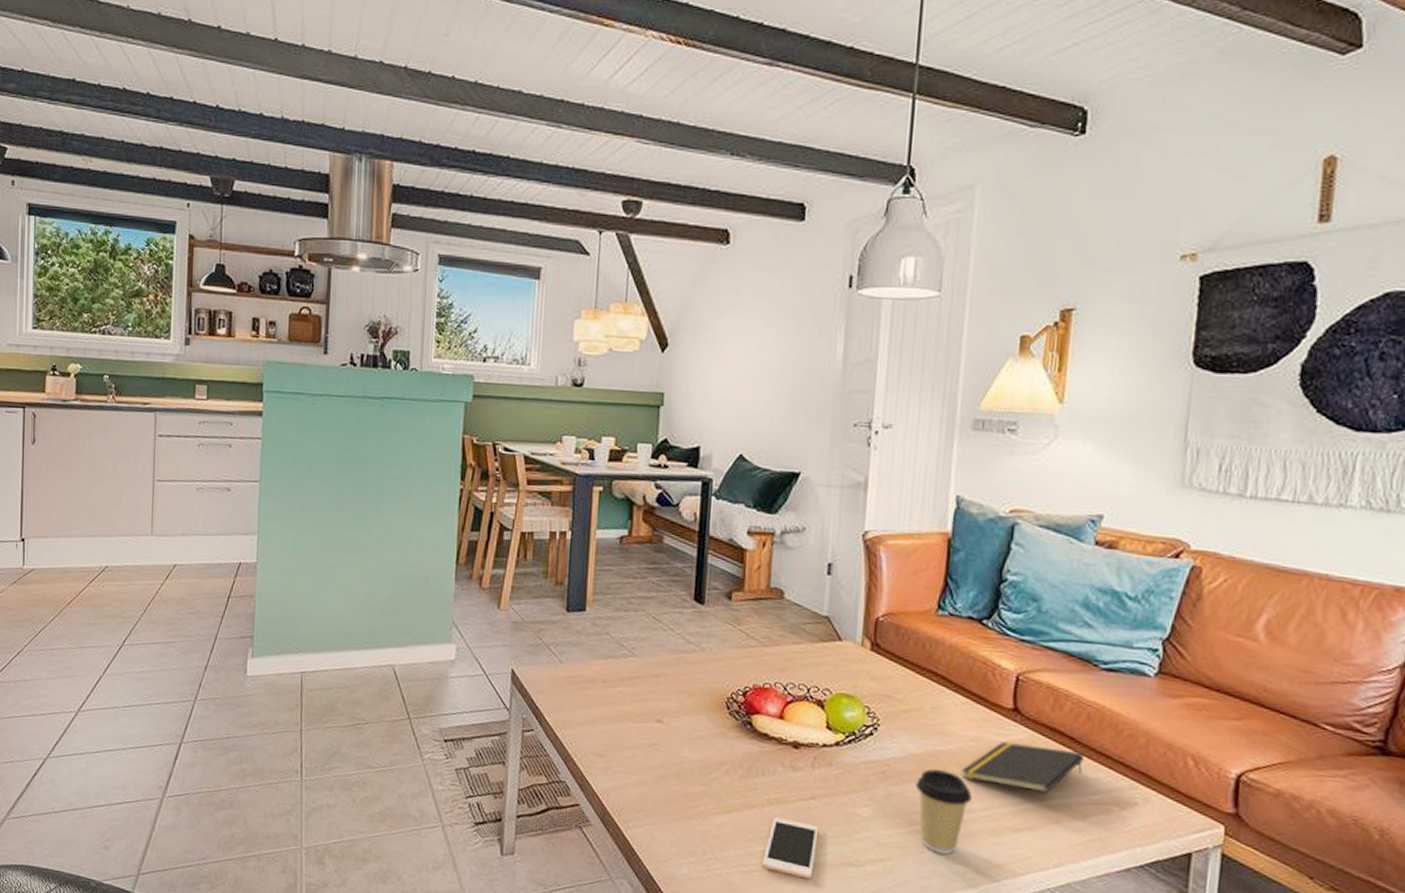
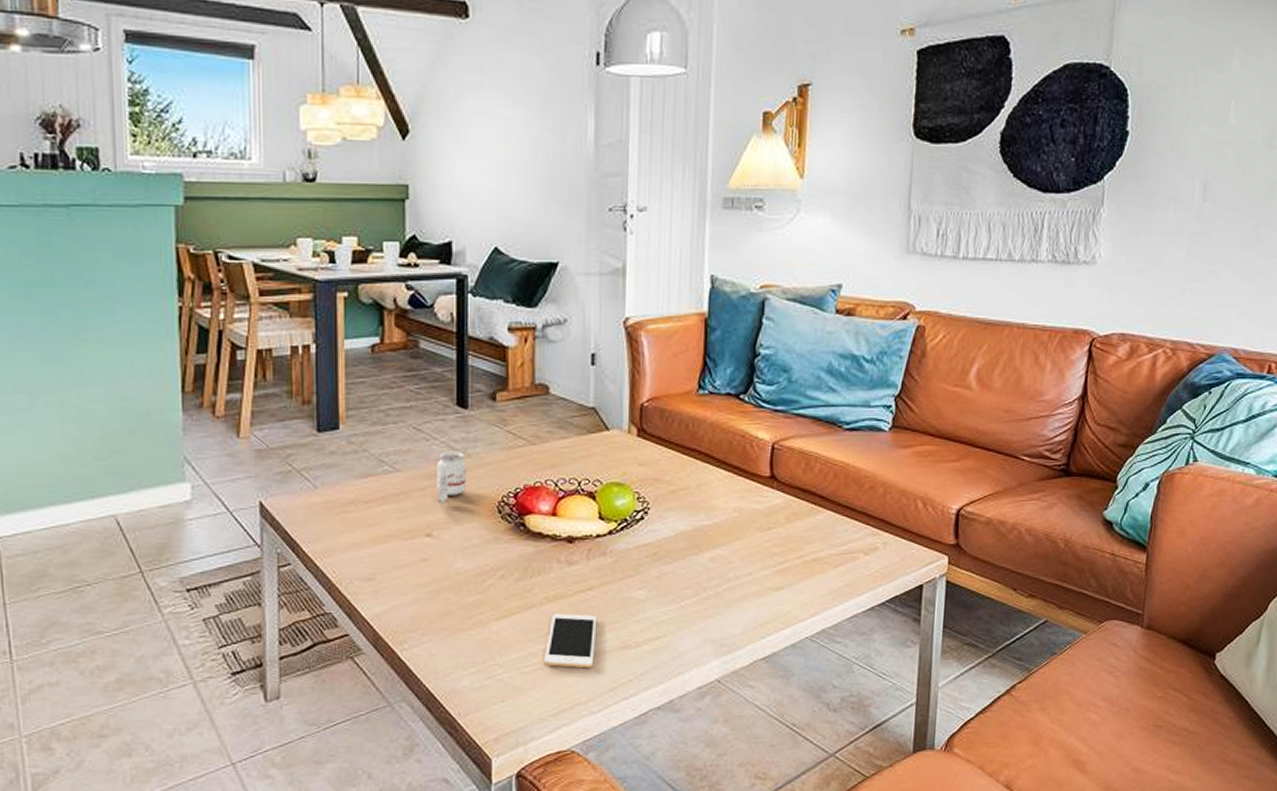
candle: none [670,642,699,693] -> present [437,451,466,504]
coffee cup: present [915,769,973,855] -> none [686,544,738,622]
notepad: present [961,741,1084,792] -> none [726,508,833,550]

